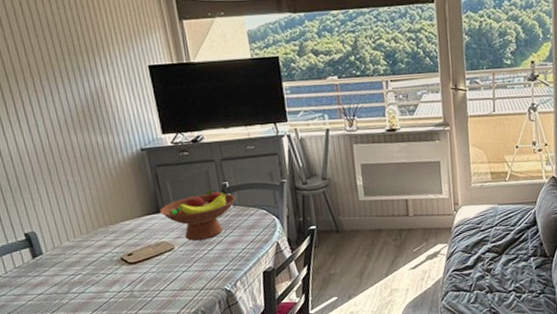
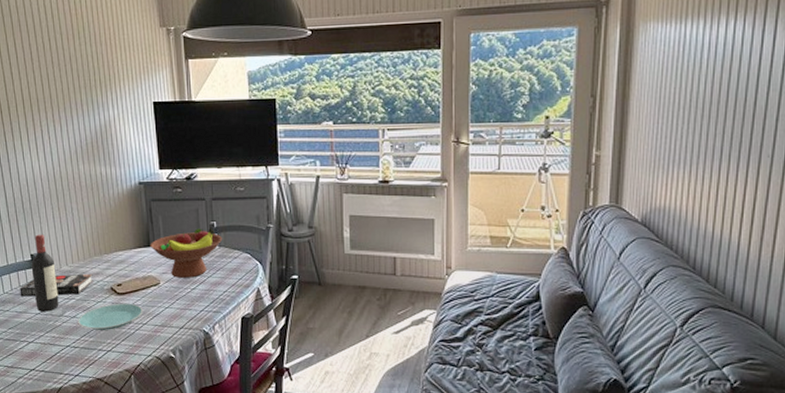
book: none [15,246,102,279] -> present [20,273,95,297]
wine bottle: none [26,211,64,292] -> present [31,234,59,312]
plate: none [87,271,159,303] -> present [78,303,143,330]

